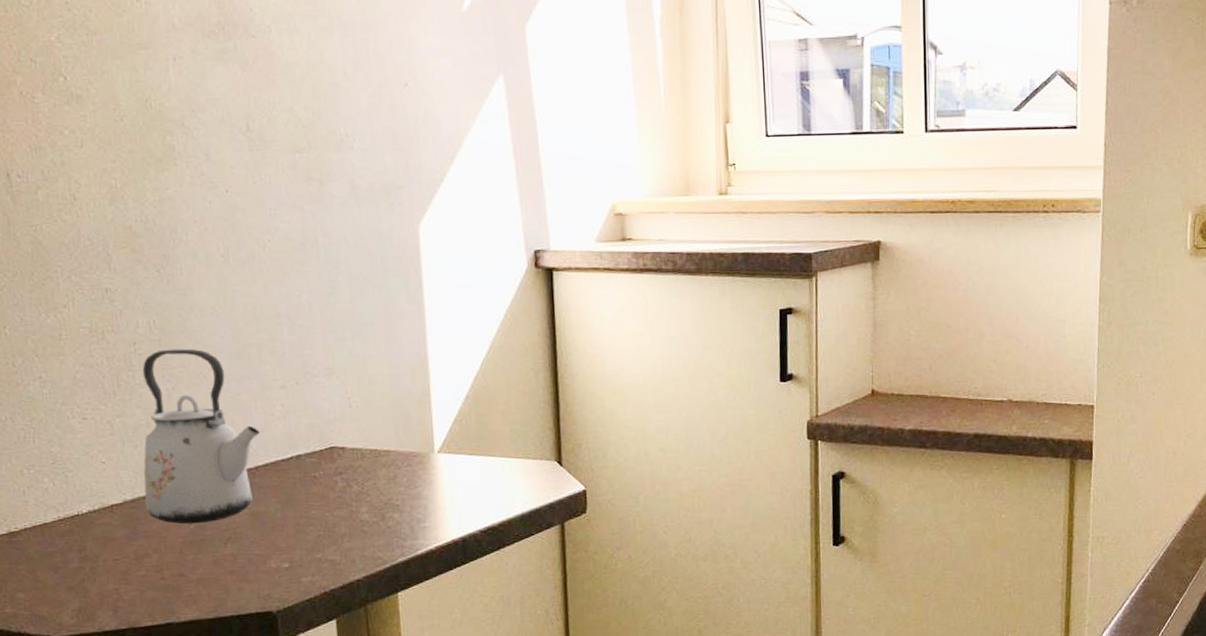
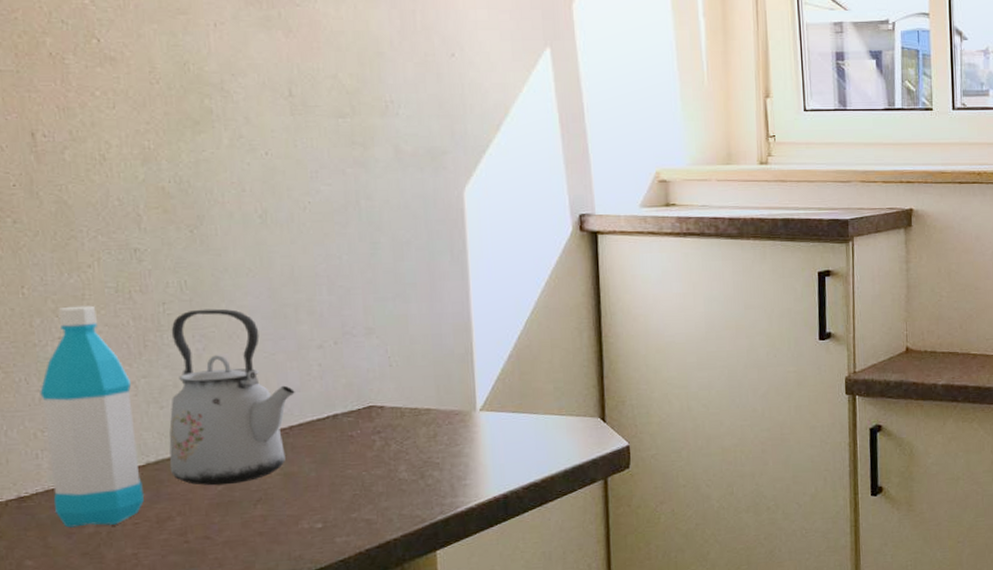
water bottle: none [24,345,123,563] -> present [40,305,145,528]

